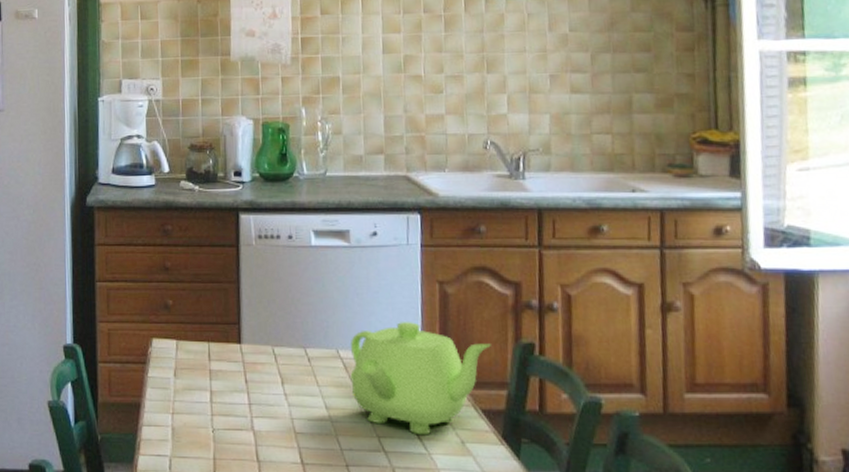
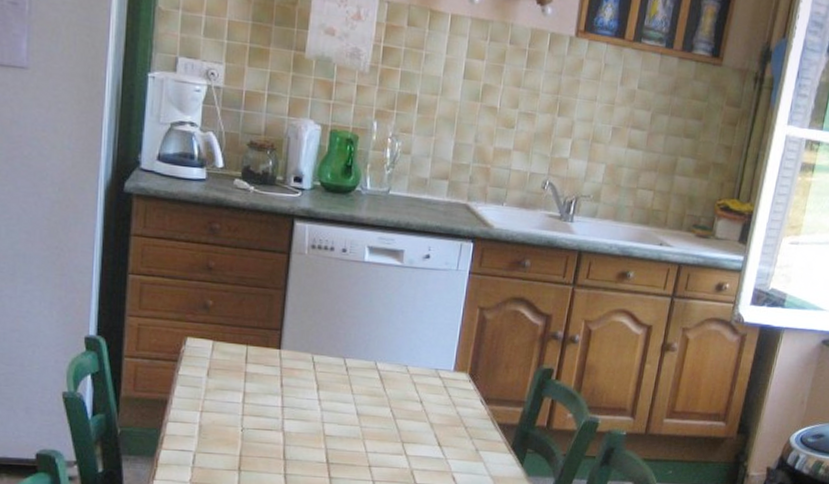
teapot: present [350,322,491,436] -> none [383,341,516,443]

